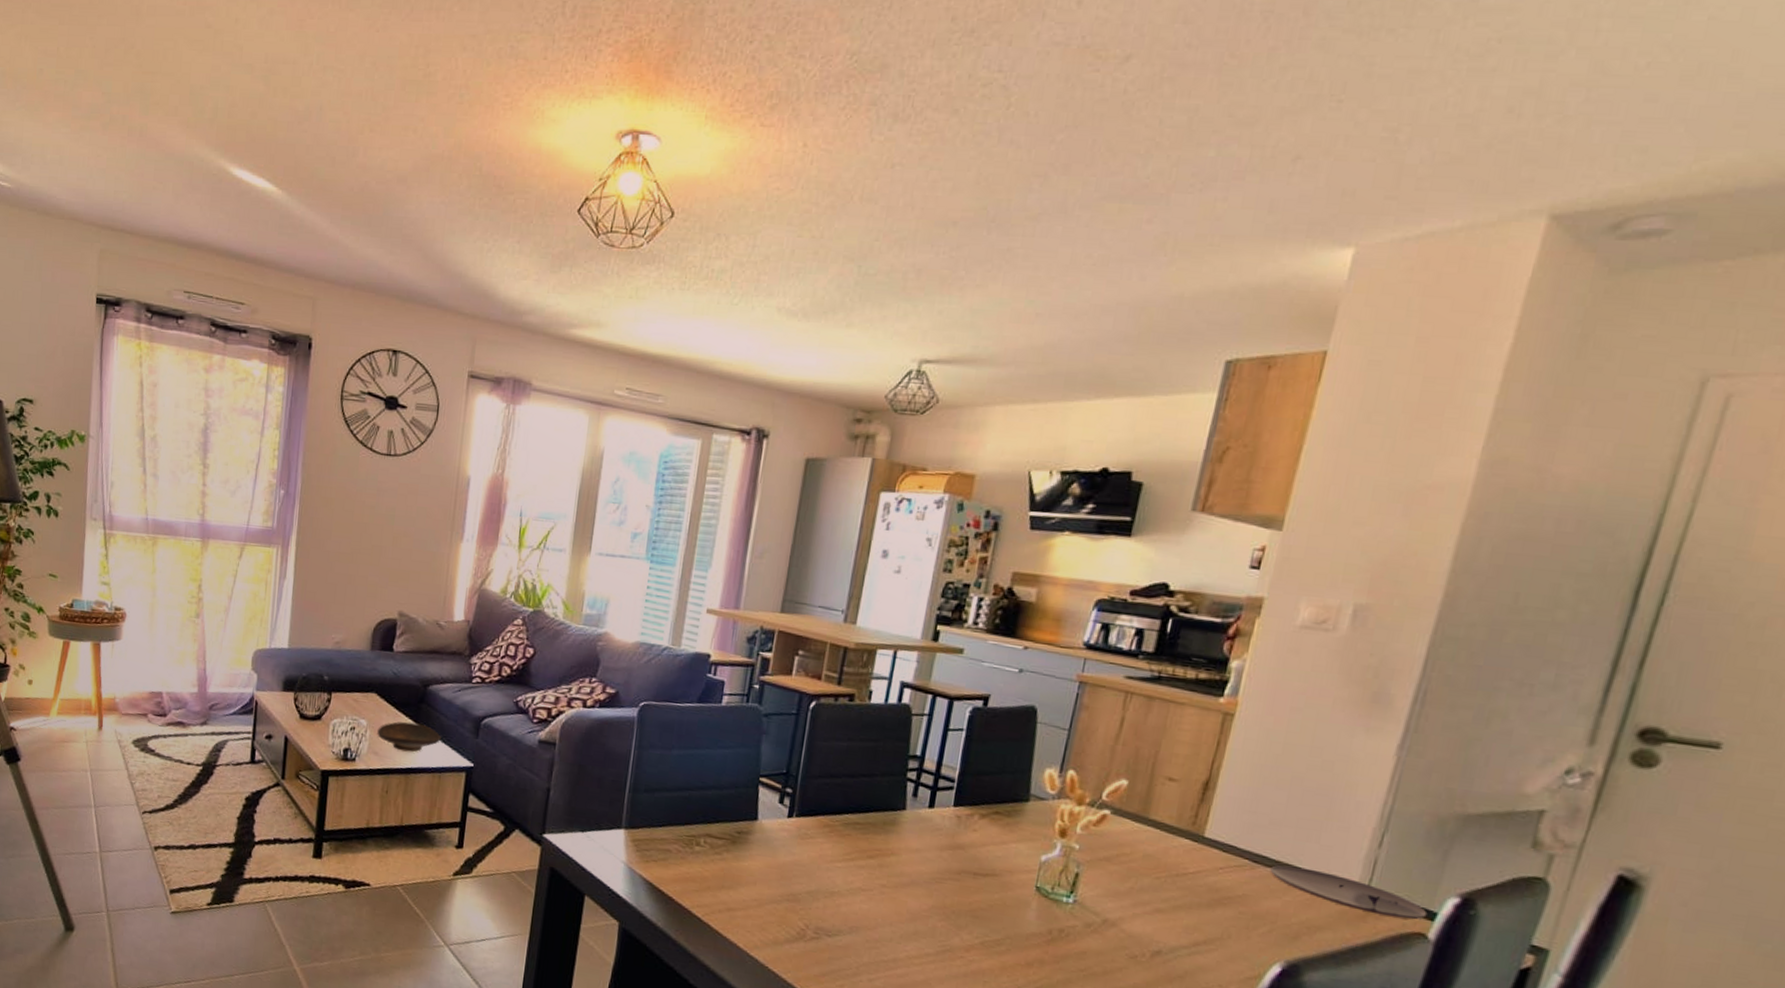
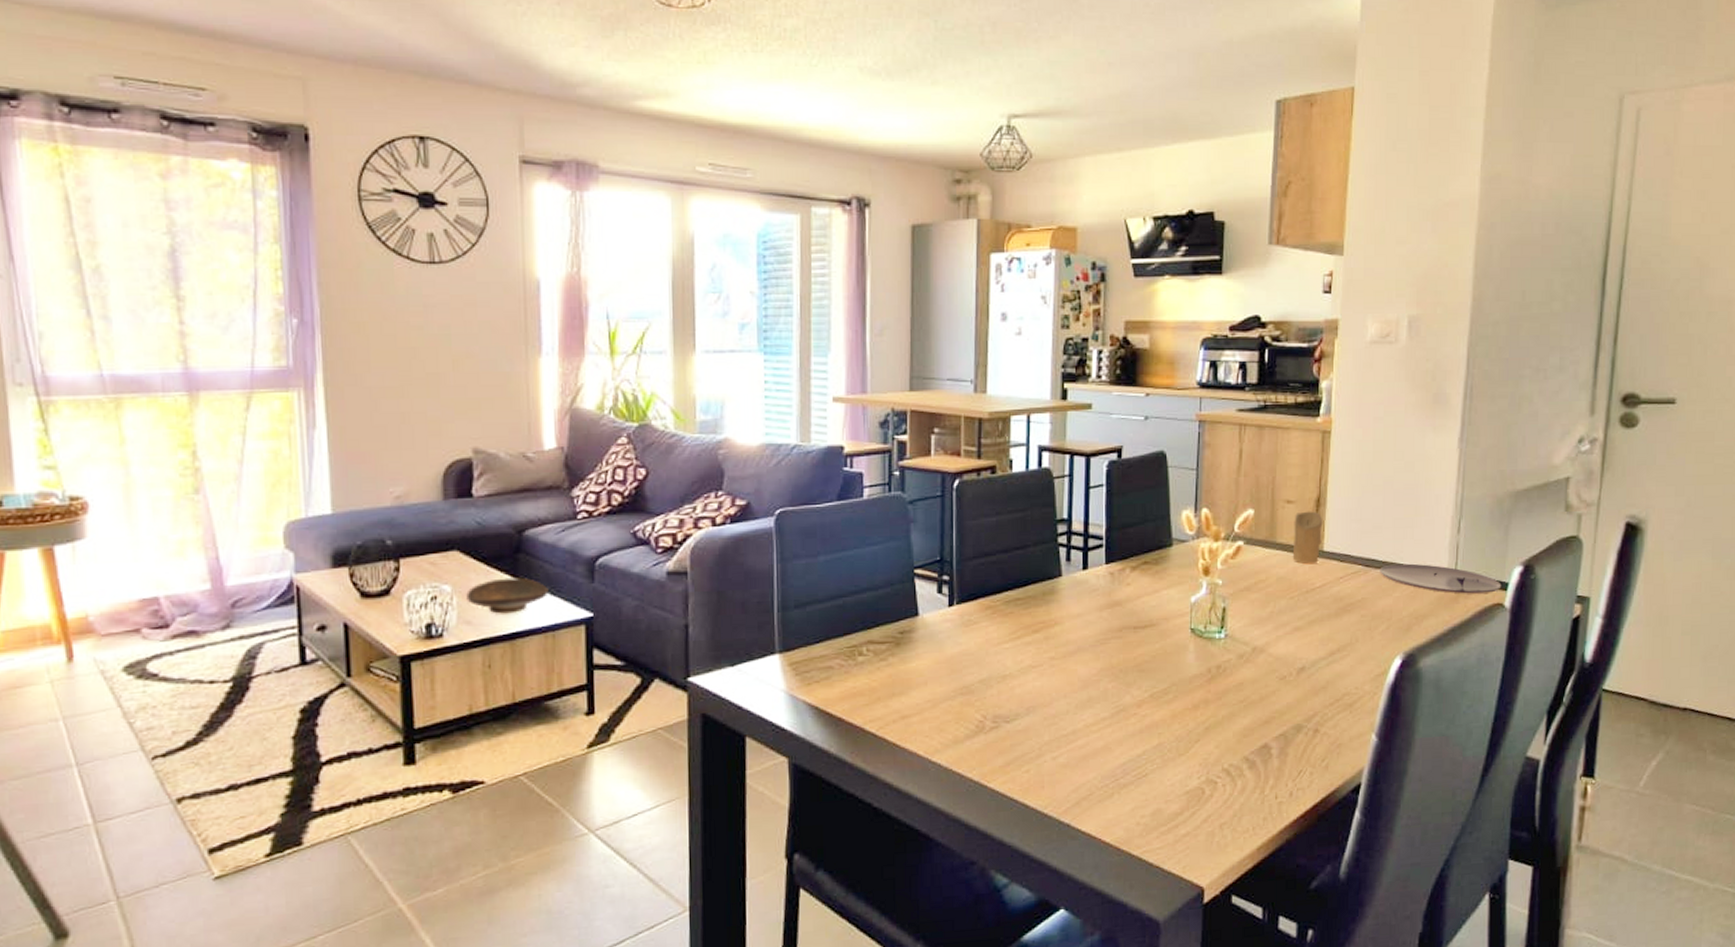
candle: none [1165,792,1209,849] -> present [1292,511,1323,565]

